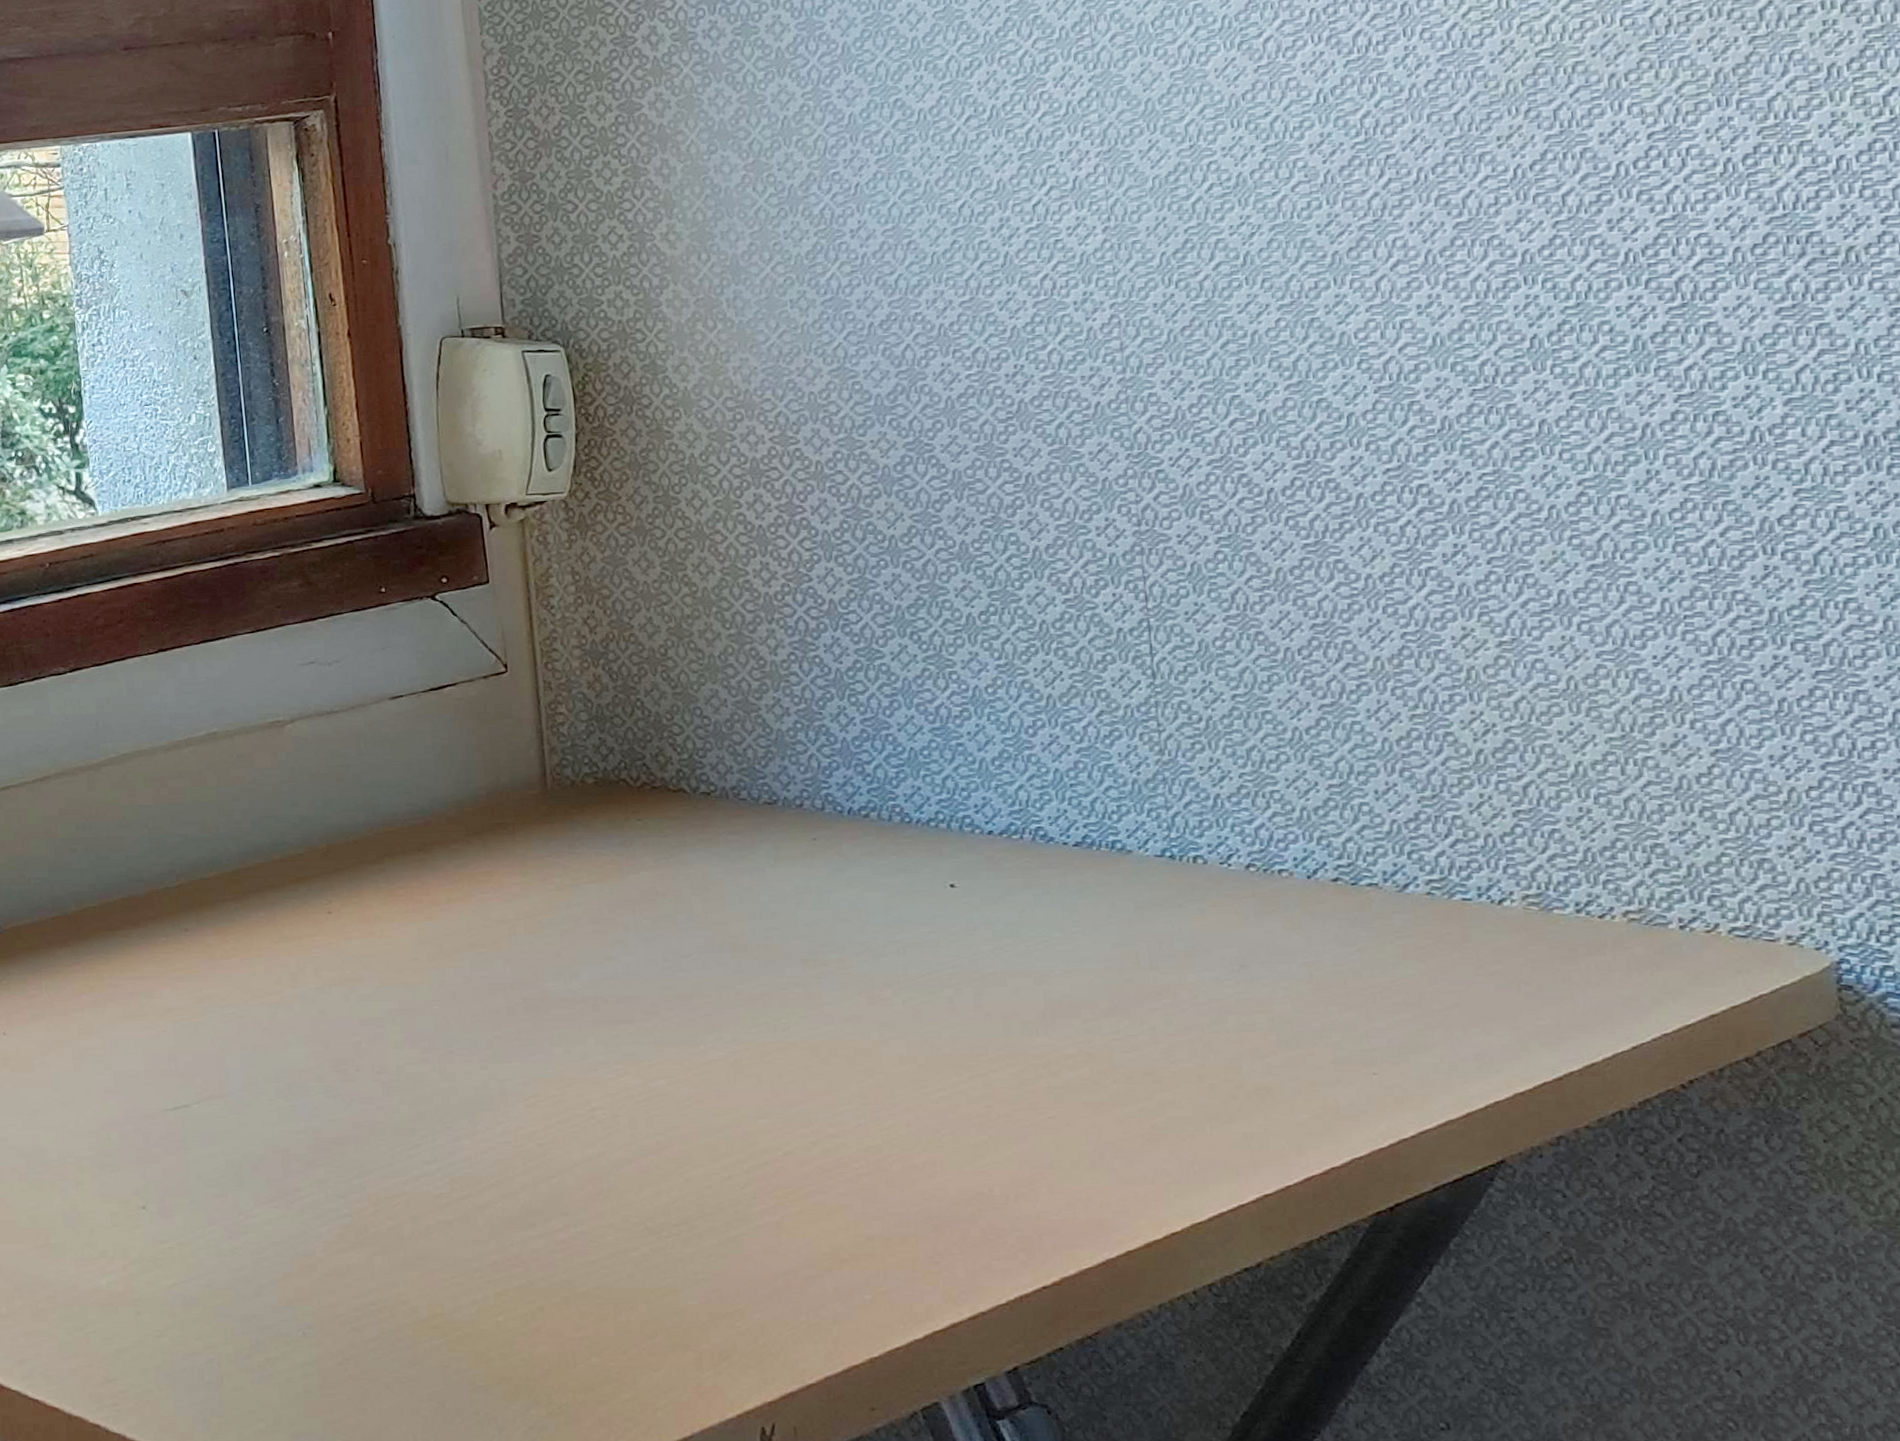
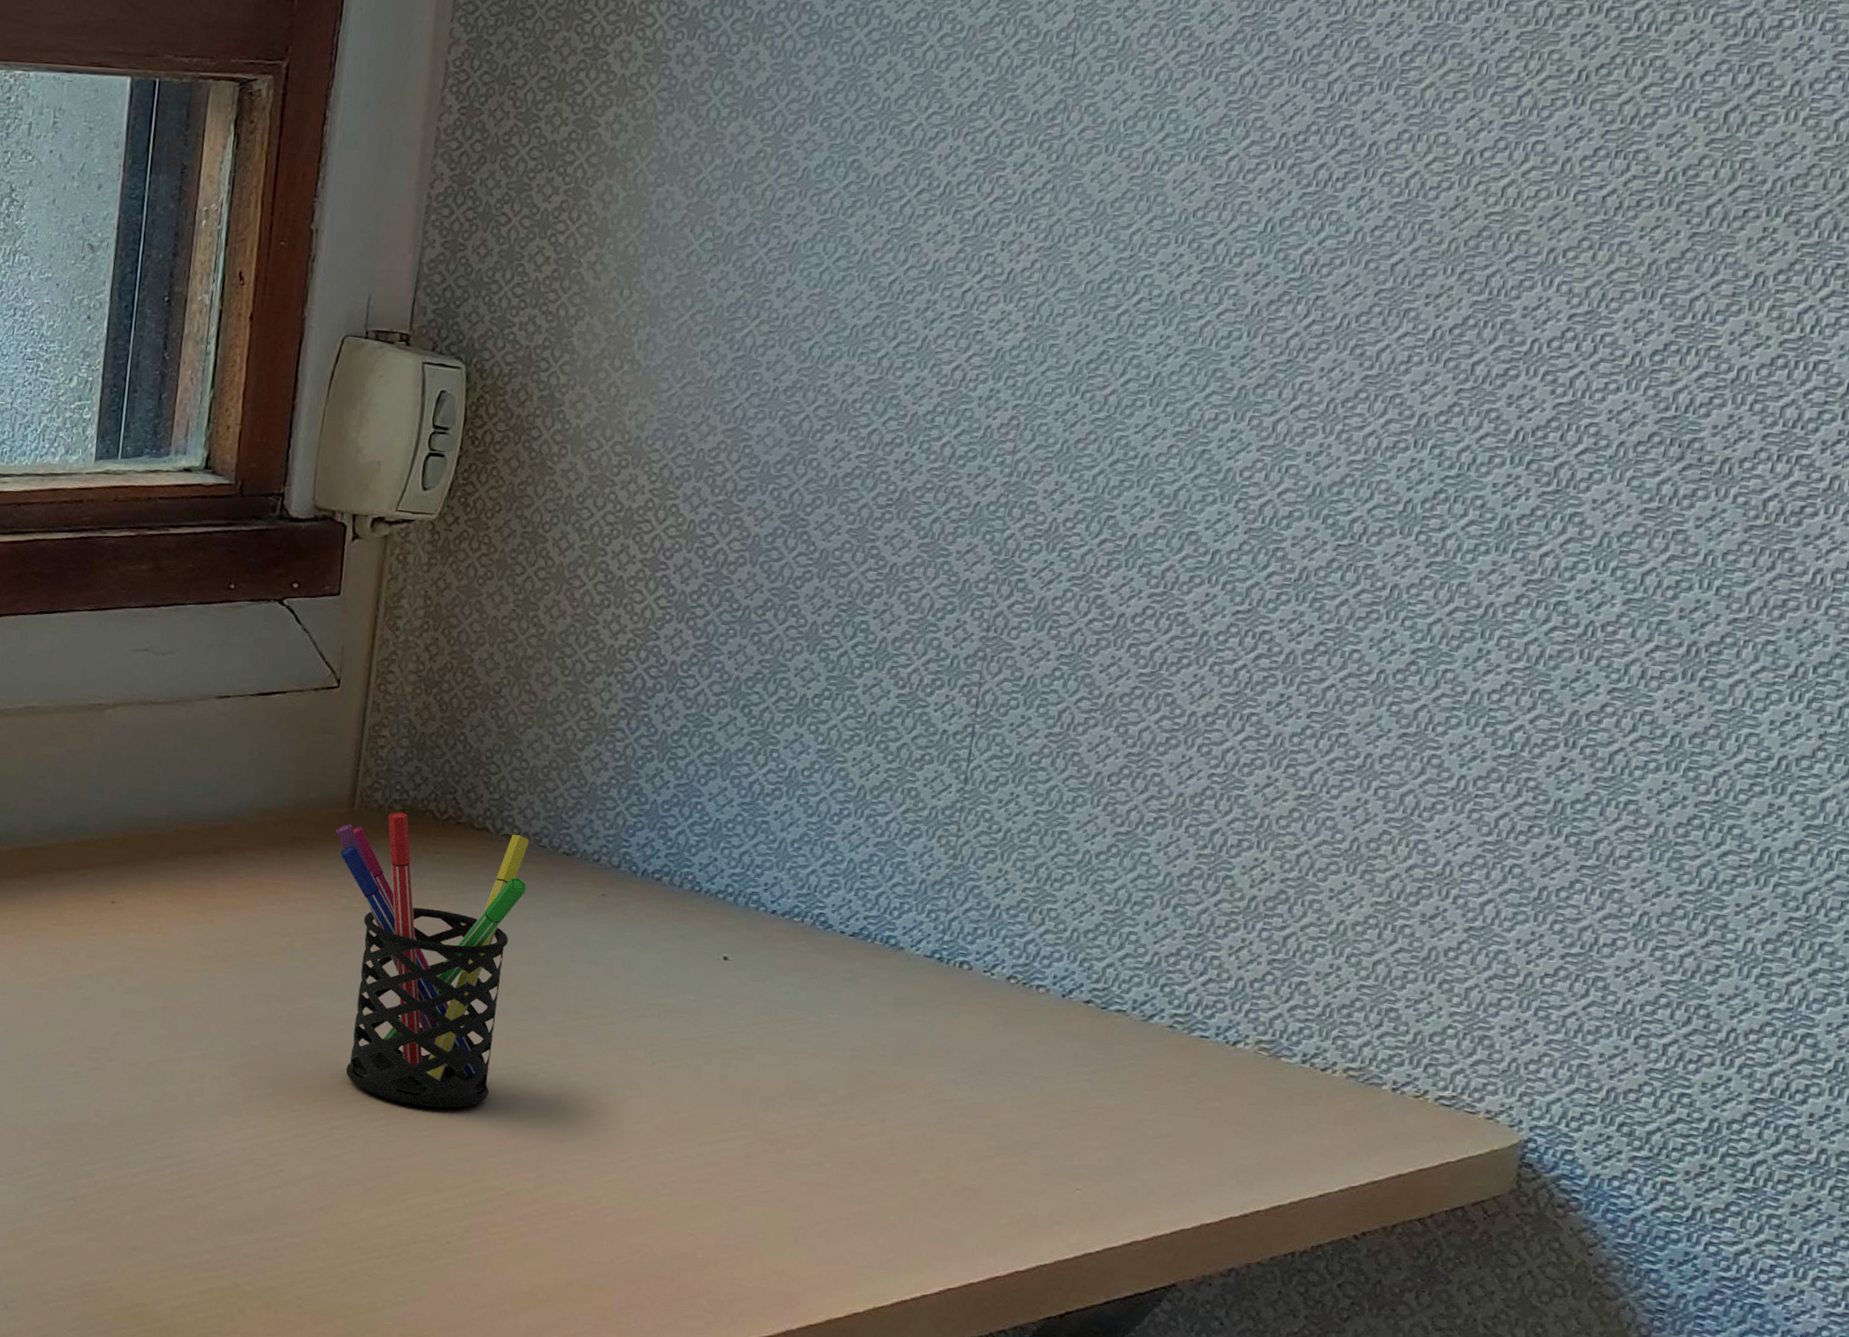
pen holder: none [533,784,744,1075] -> present [335,812,529,1108]

